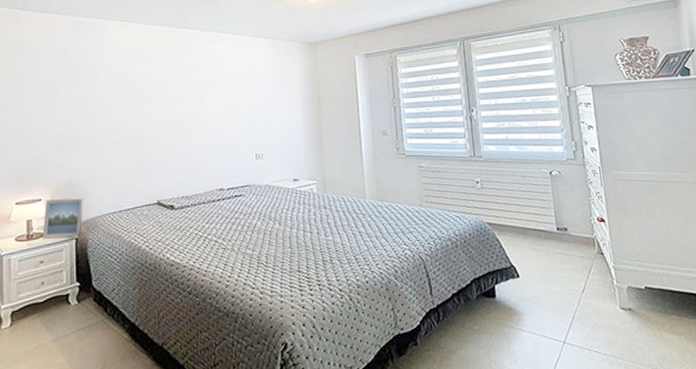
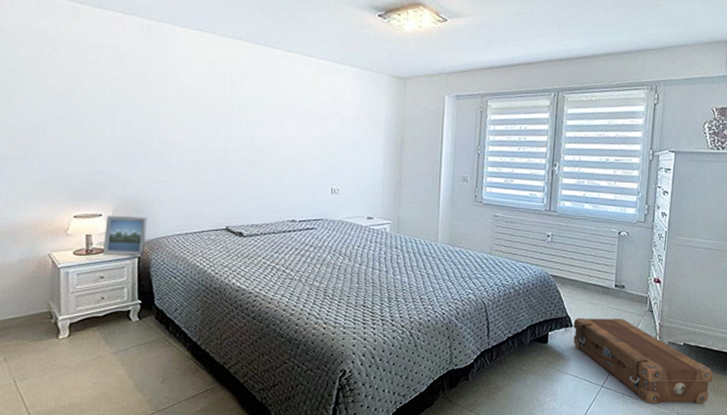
suitcase: none [519,263,687,360] -> present [573,317,713,404]

